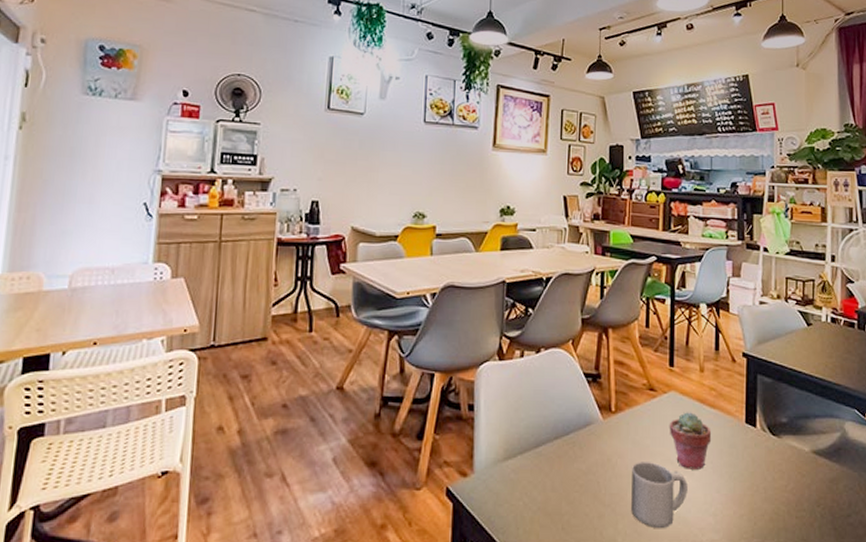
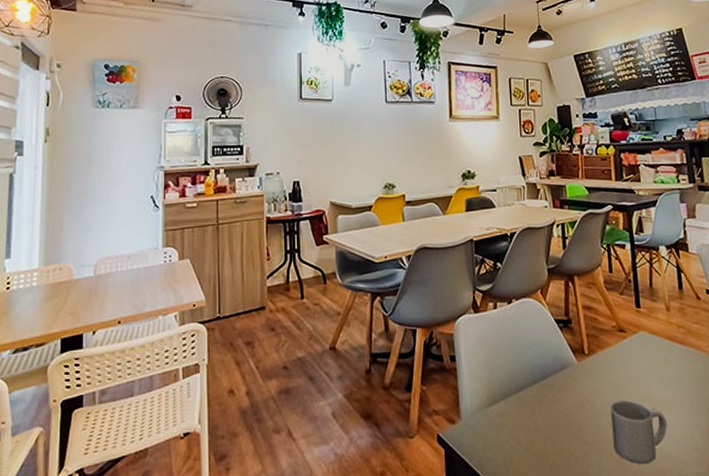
potted succulent: present [669,412,712,469] -> none [641,350,685,405]

